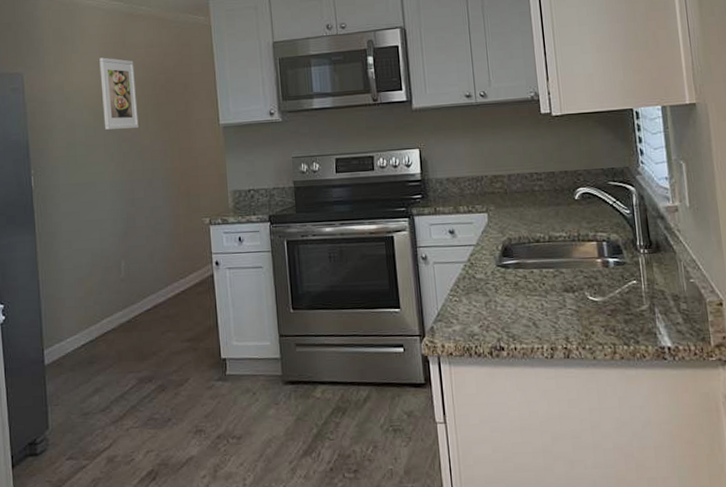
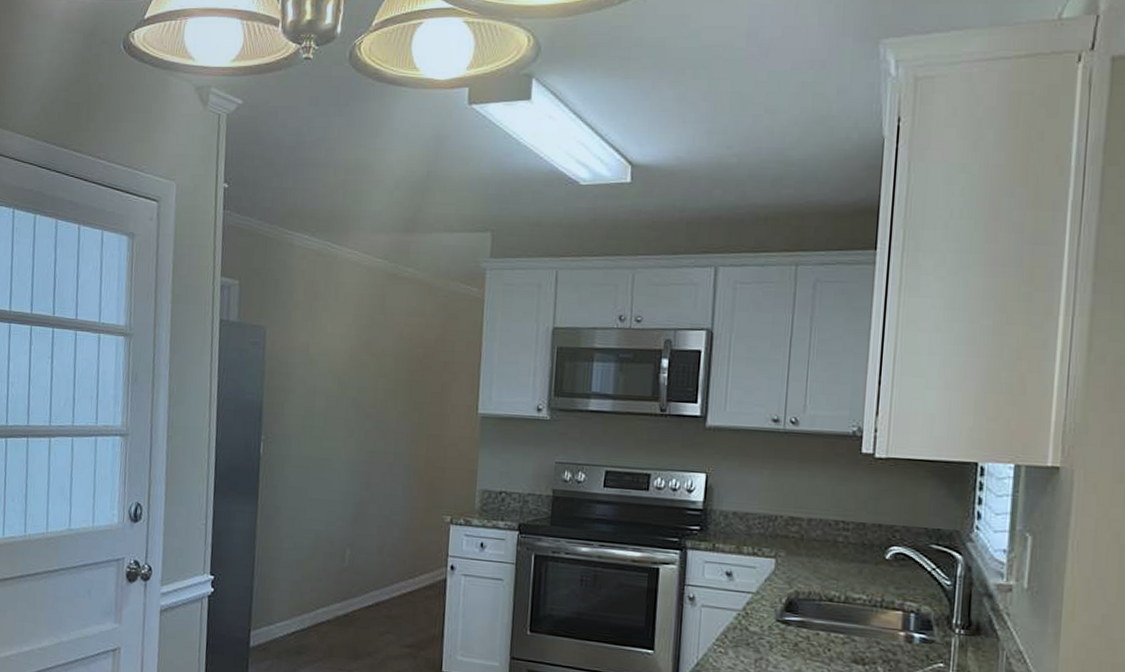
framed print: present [99,57,139,130] -> none [348,320,391,406]

